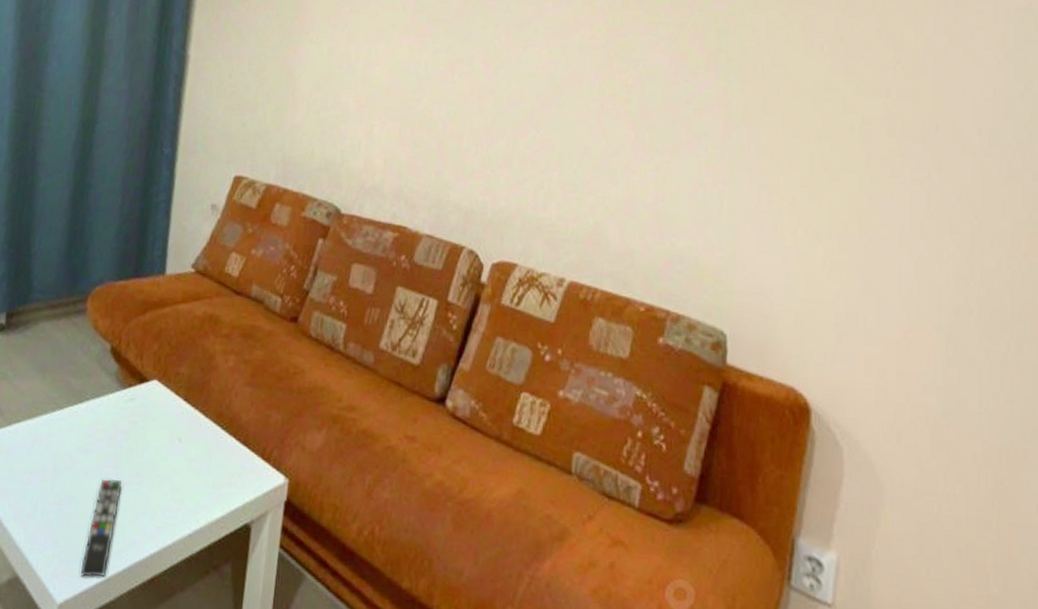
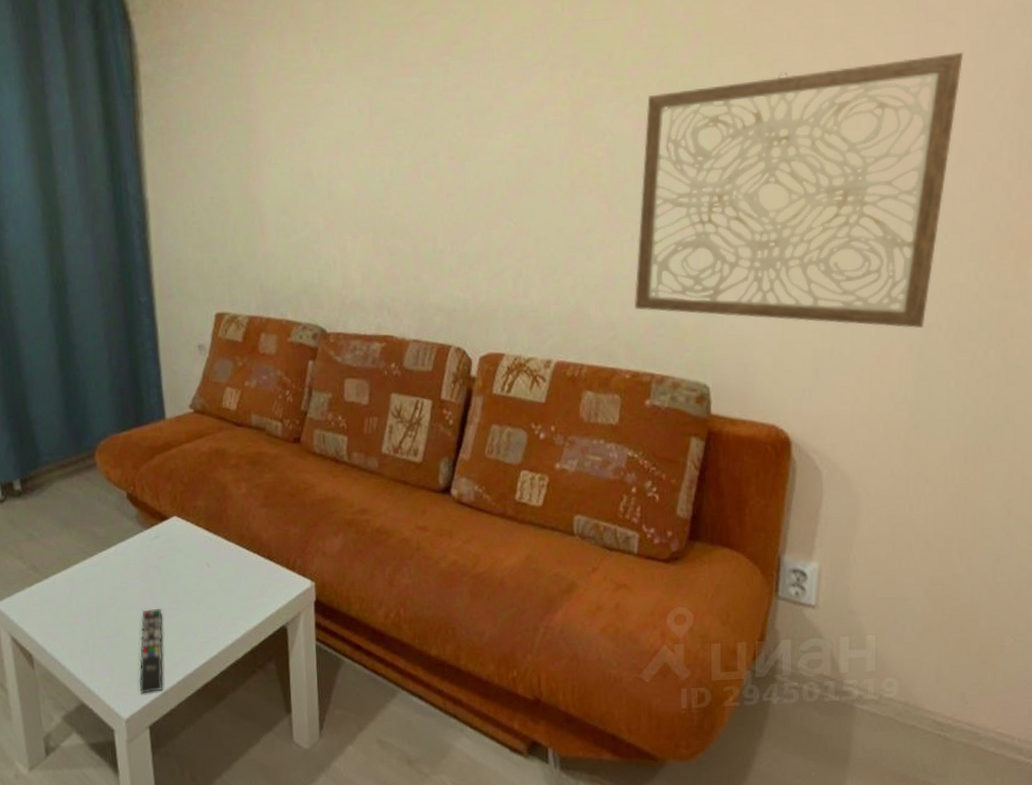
wall art: none [654,33,991,308] -> present [635,53,963,328]

